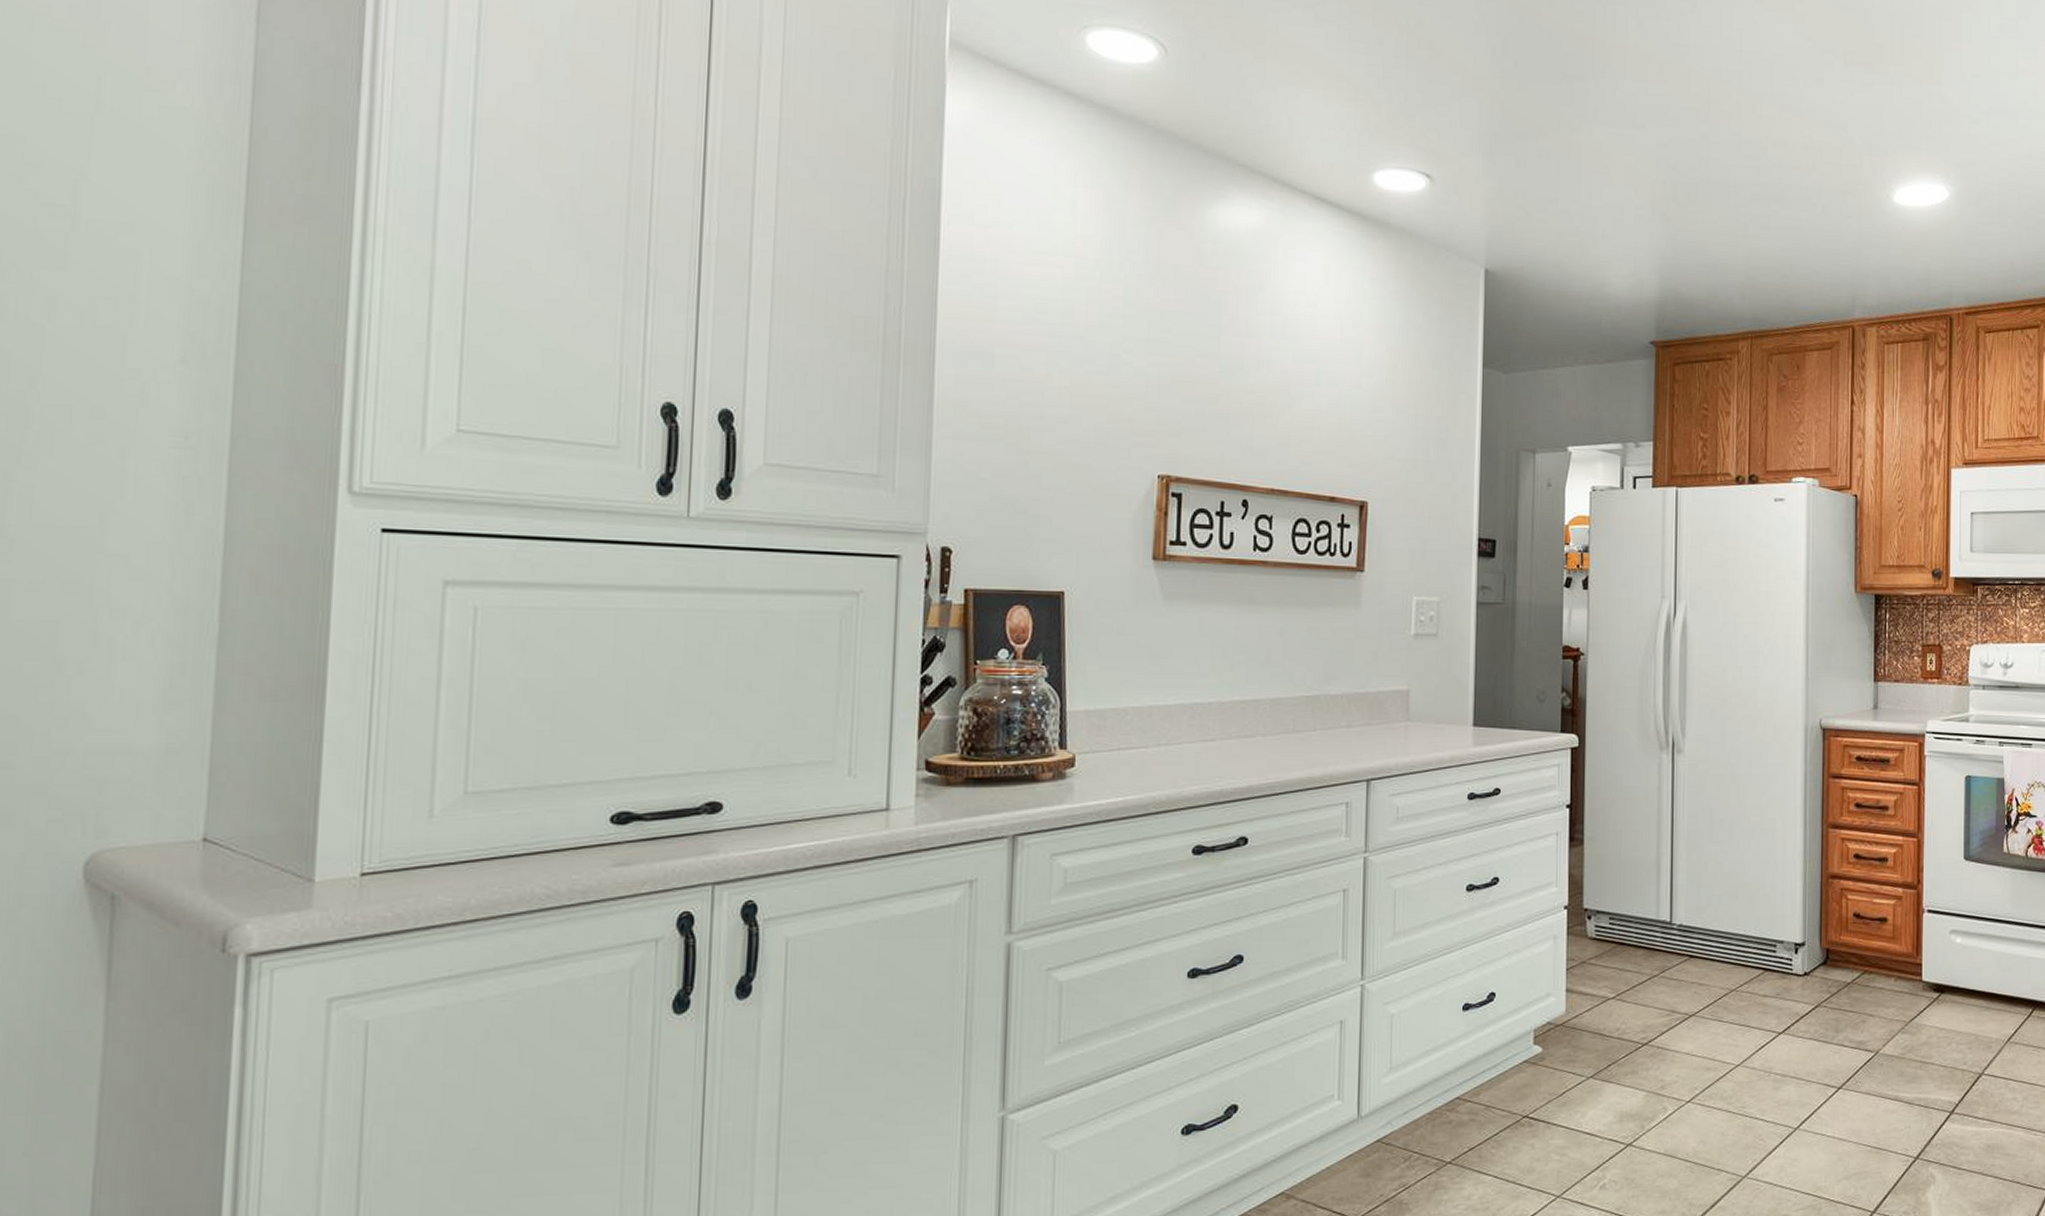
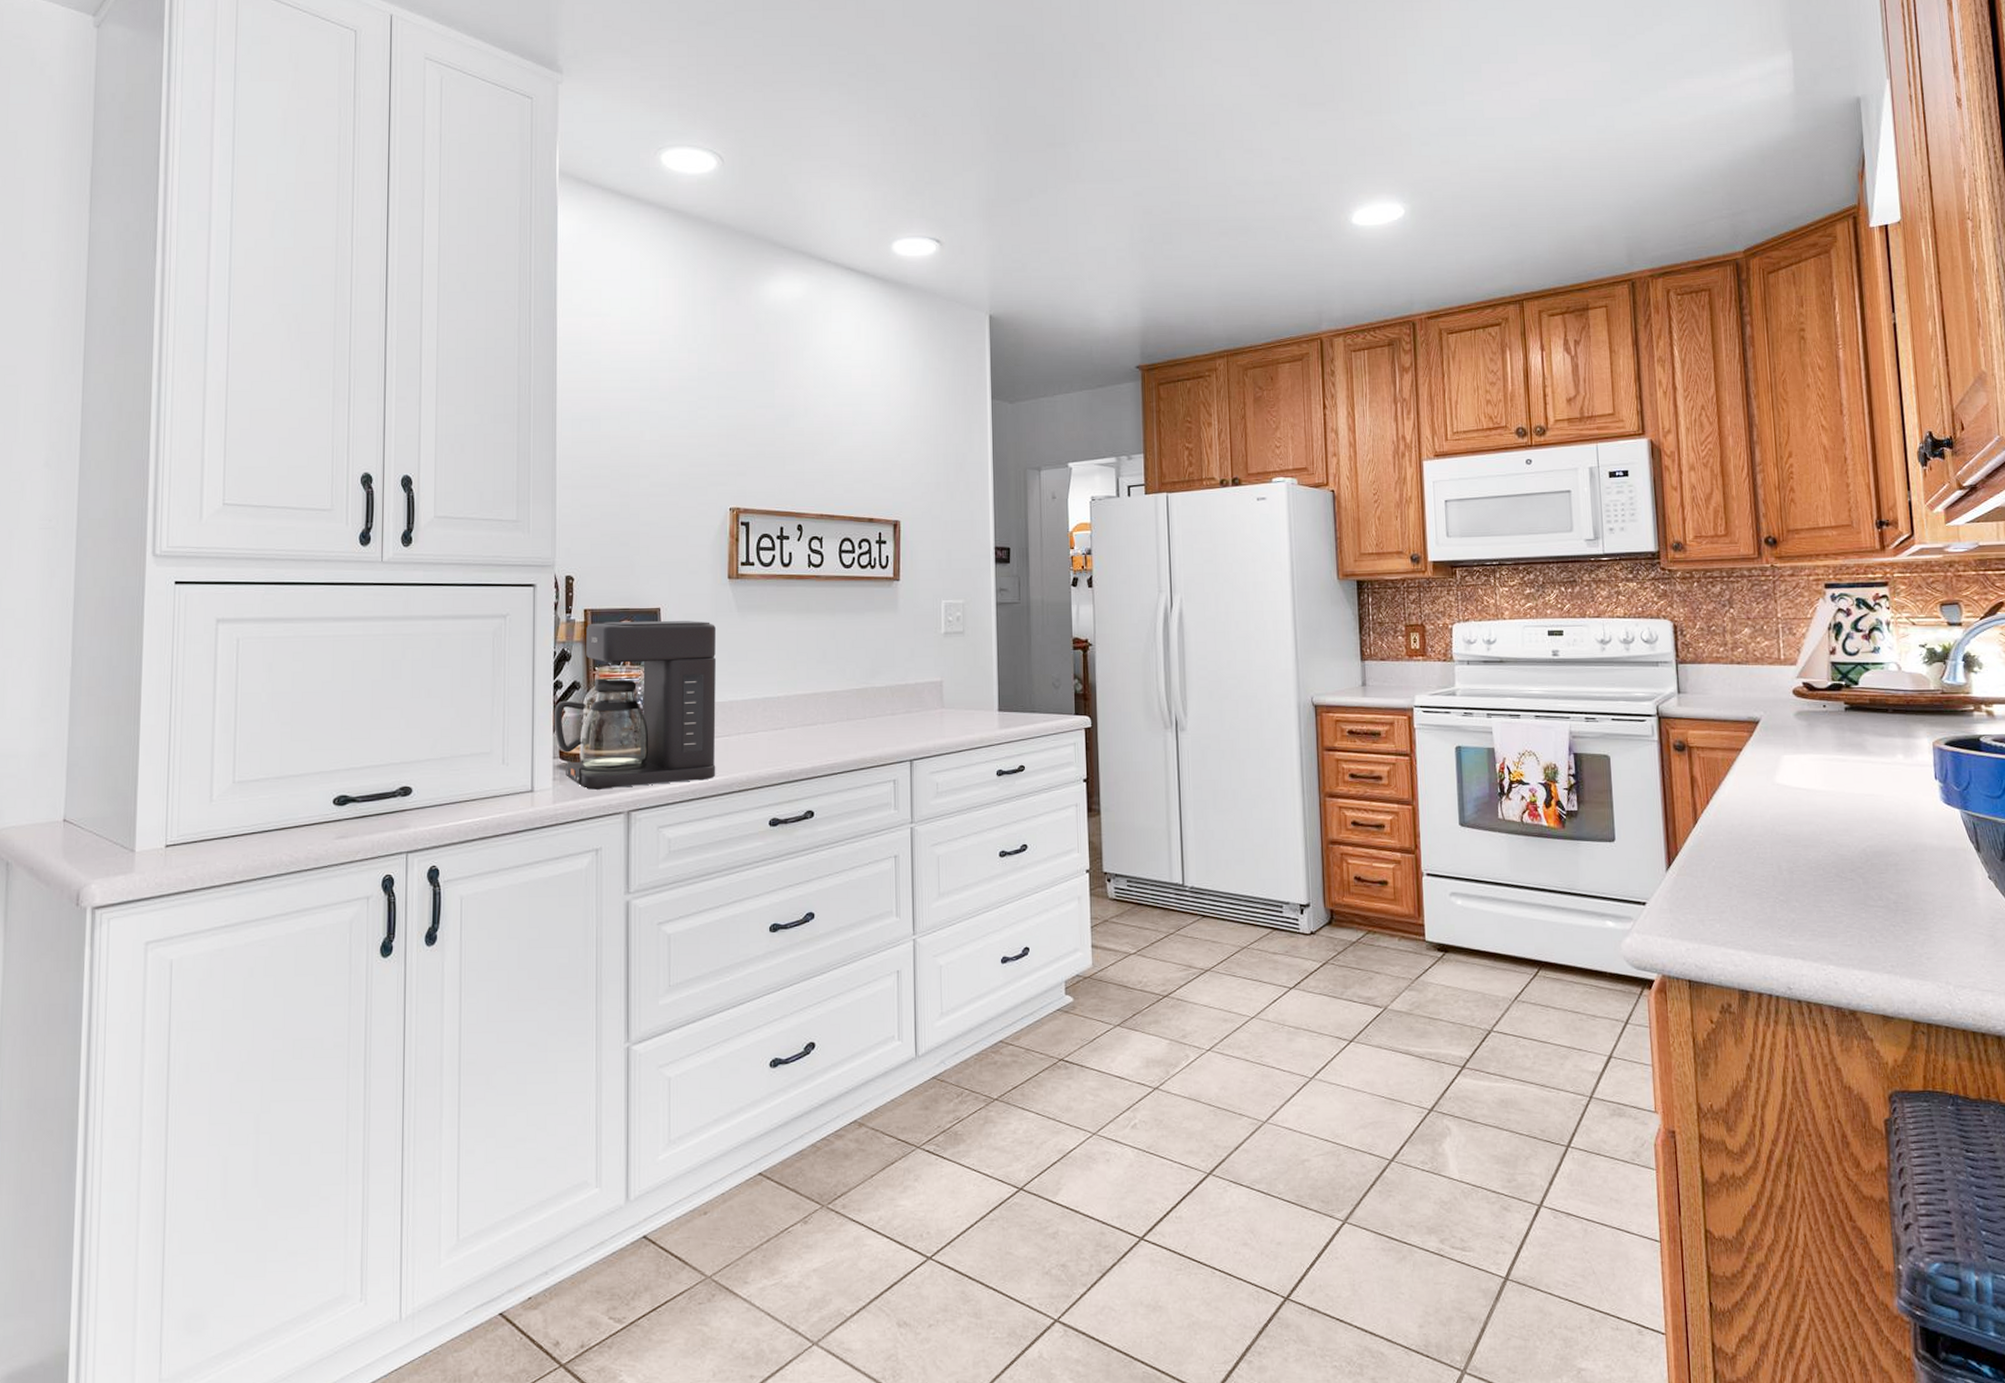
coffee maker: none [919,605,1134,809] -> present [554,620,716,790]

